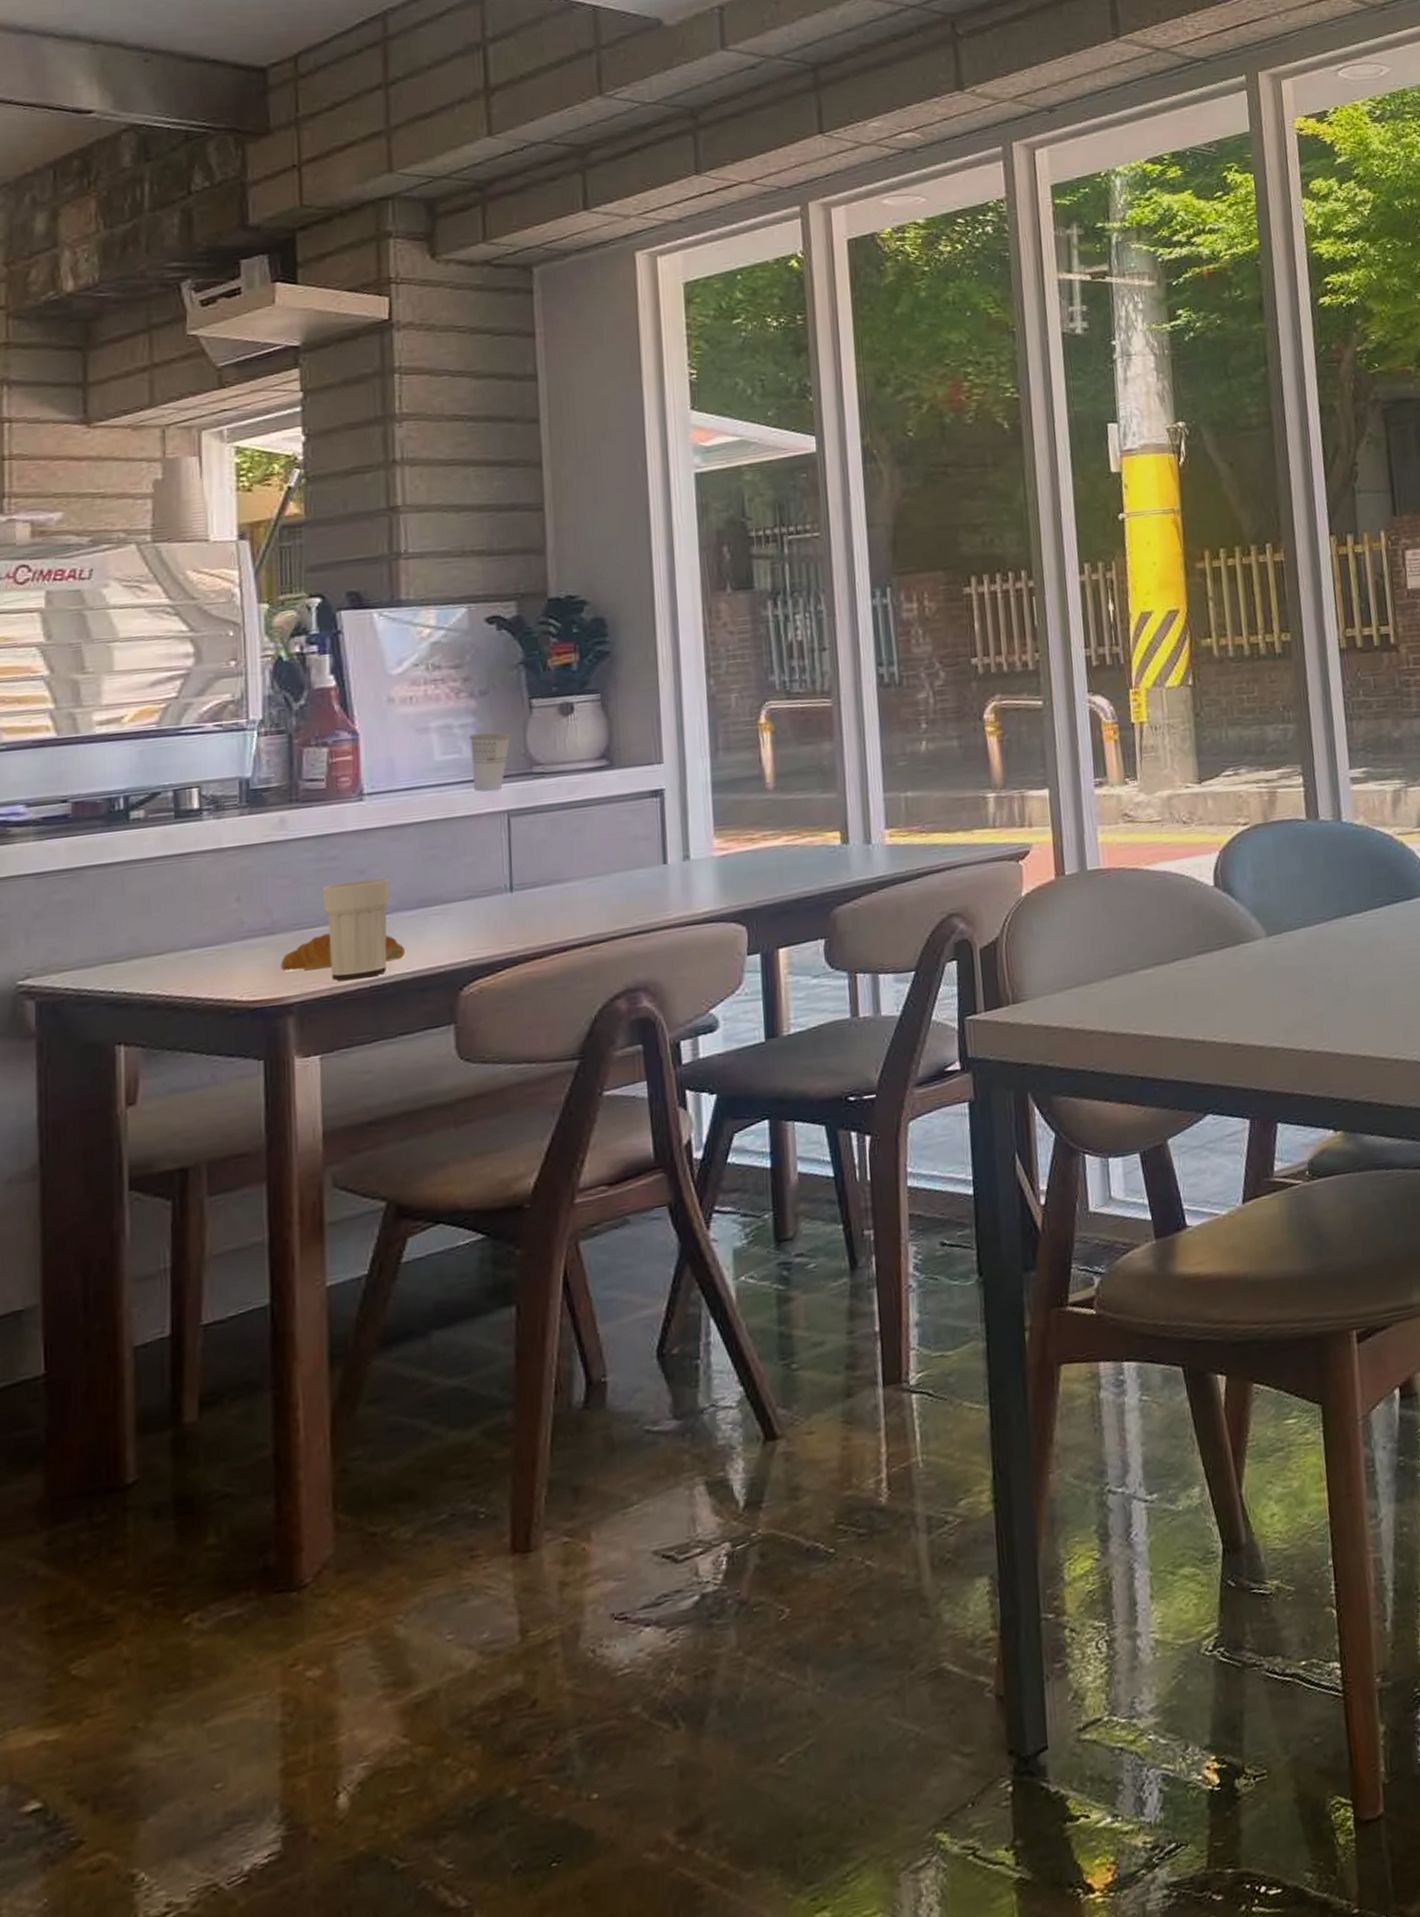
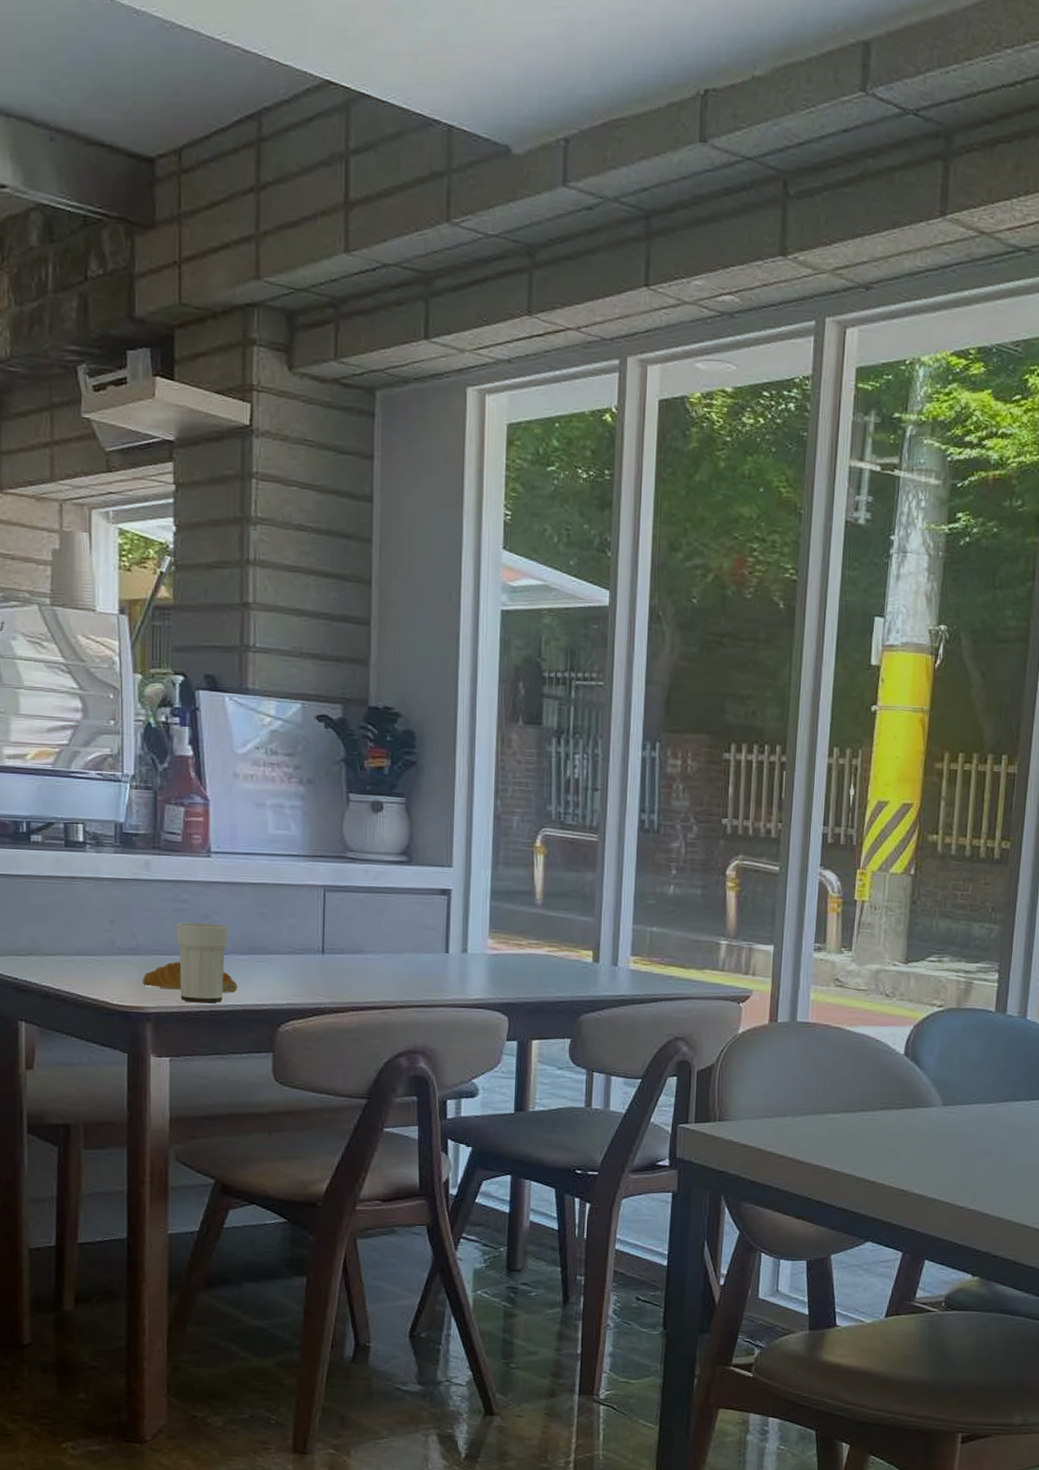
cup: present [469,732,511,793] -> none [297,815,331,868]

